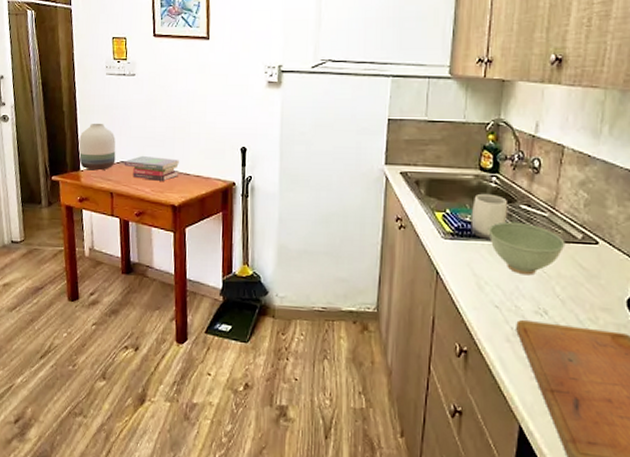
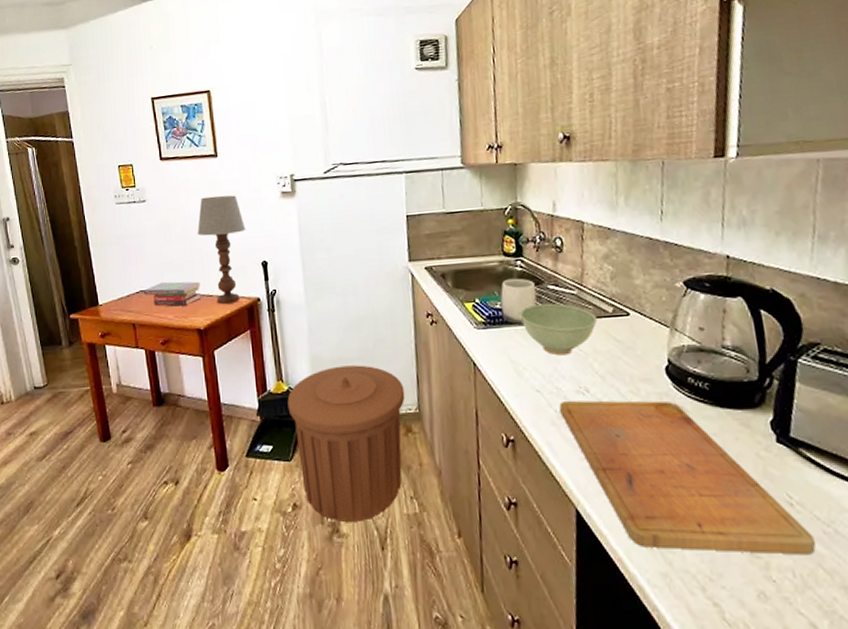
vase: present [79,123,116,171] -> none [94,254,135,304]
table lamp: none [181,78,229,185] -> present [197,195,246,305]
trash can: none [250,257,366,409] -> present [287,365,405,522]

